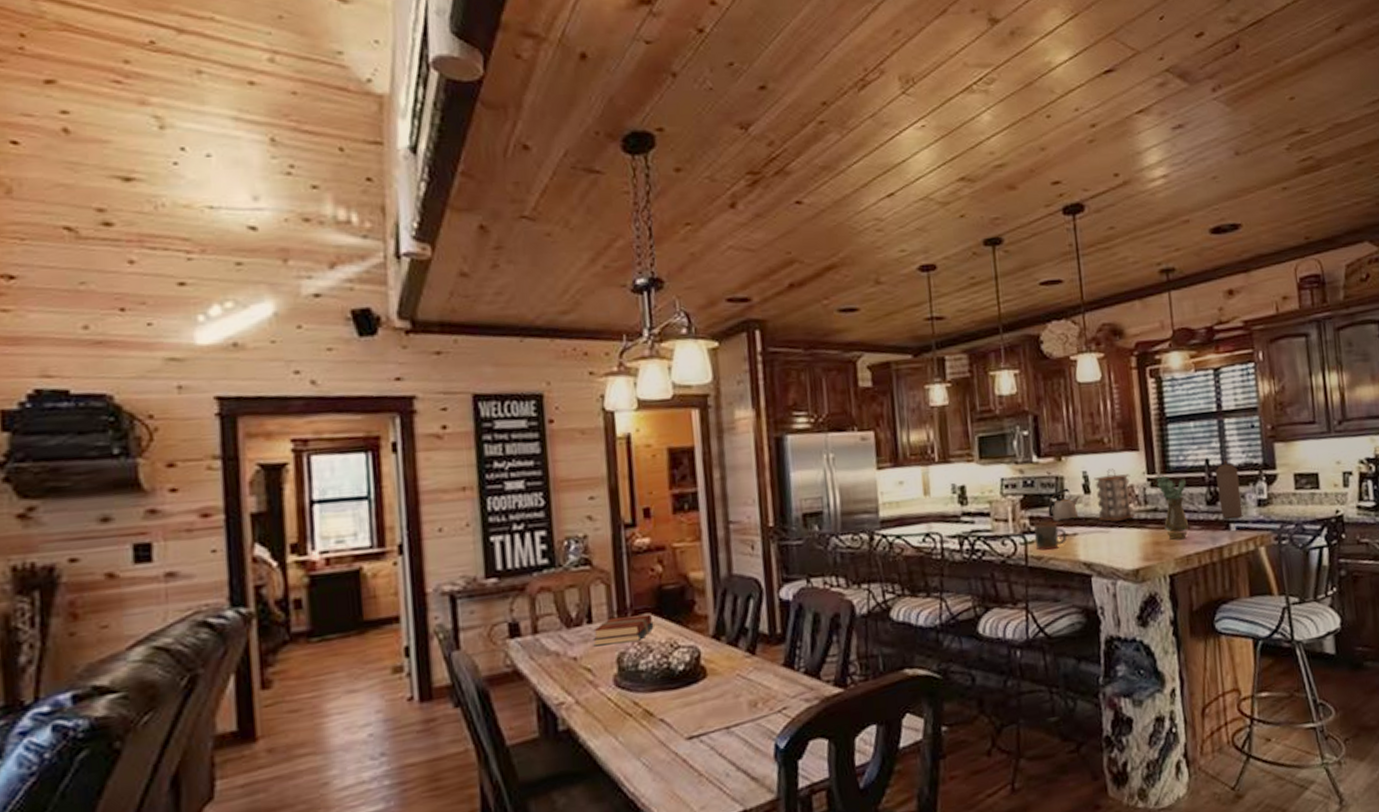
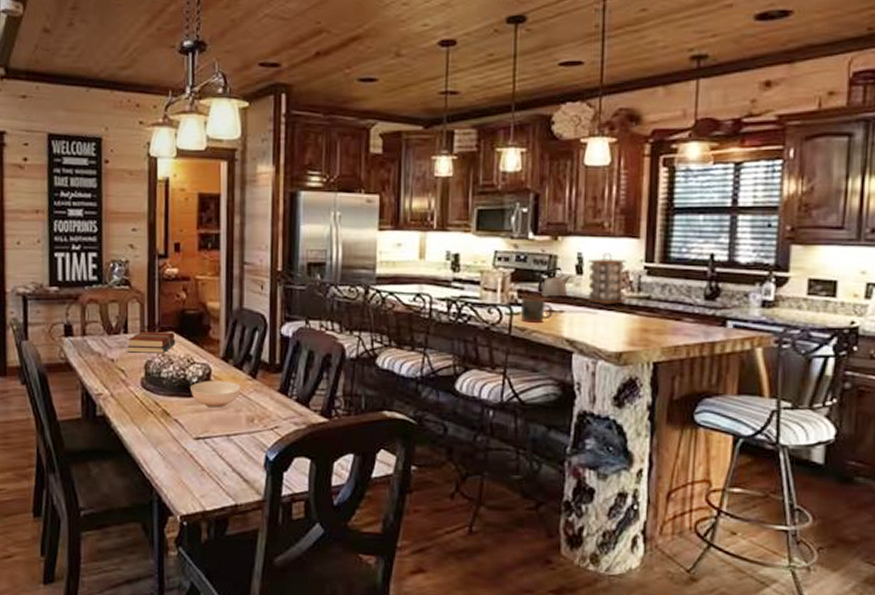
bowl: none [675,662,739,698] -> present [189,381,241,408]
vase: present [1154,472,1189,541] -> none [652,261,685,330]
canister: present [1215,460,1243,519] -> none [719,257,745,317]

